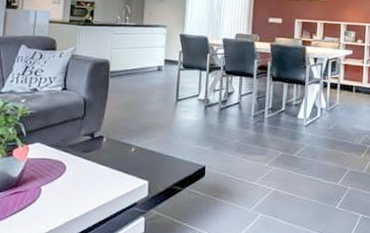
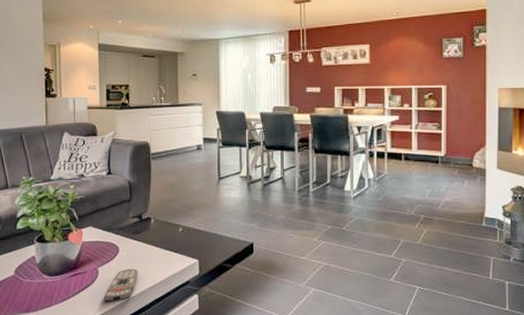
remote control: none [43,188,85,223] -> present [103,269,139,302]

